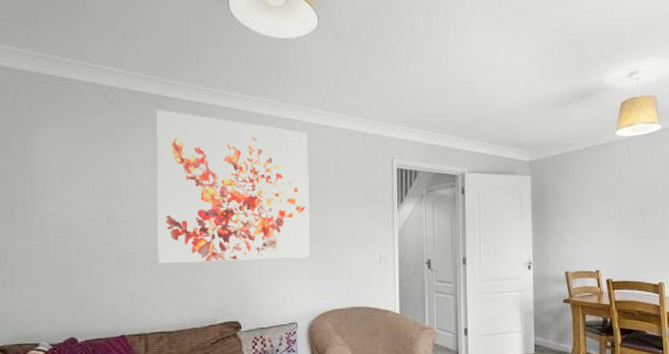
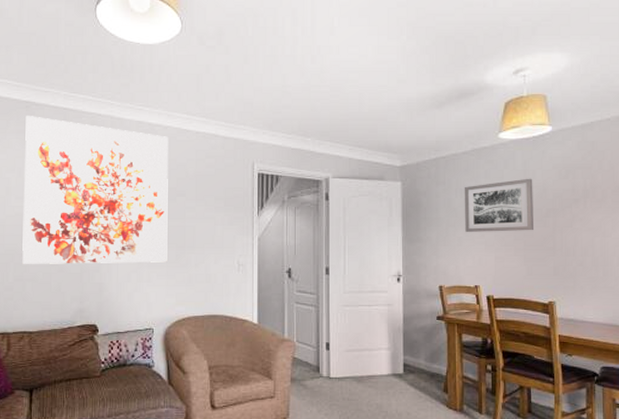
wall art: none [586,172,646,222] -> present [464,178,533,232]

